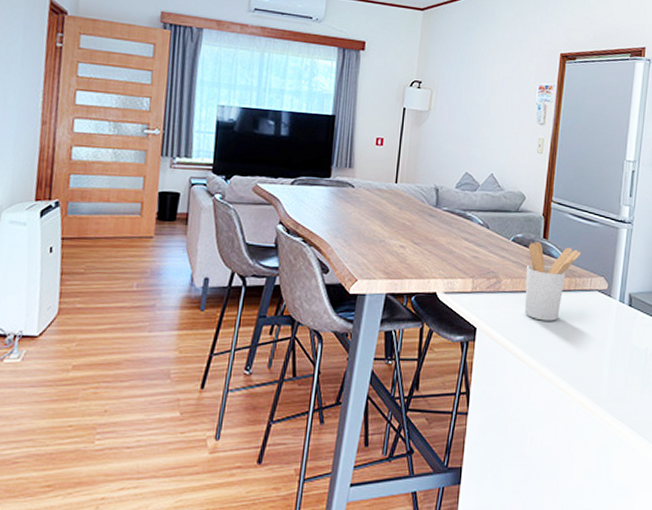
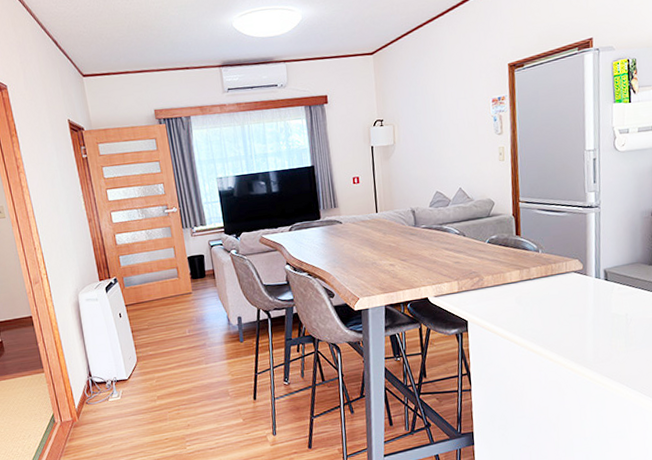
utensil holder: present [525,242,581,321] -> none [503,239,553,306]

